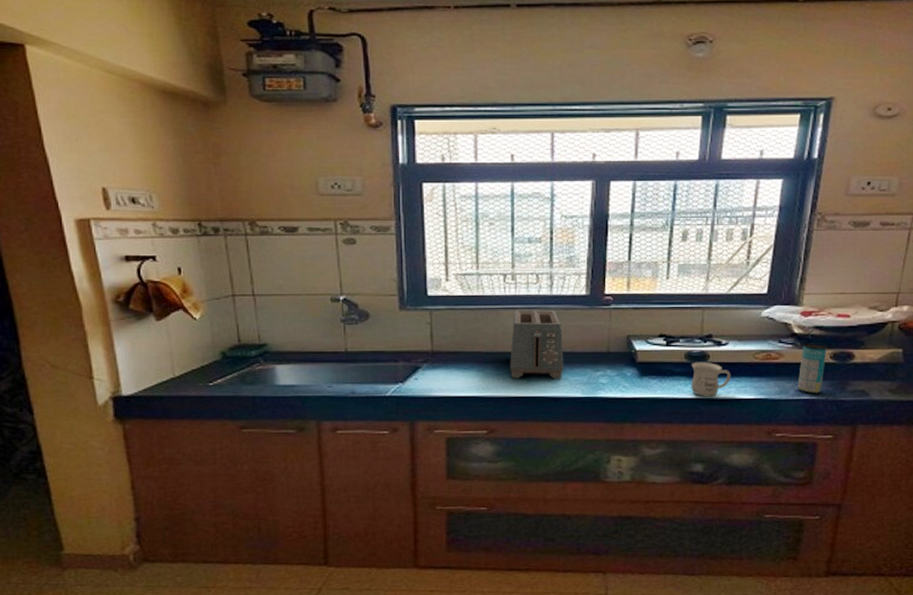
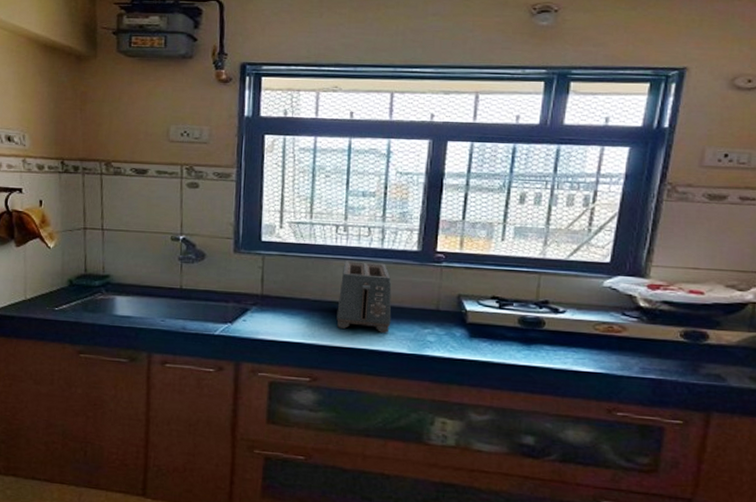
mug: present [691,362,731,397] -> none [524,328,568,366]
beverage can: present [797,343,827,395] -> none [642,318,677,375]

